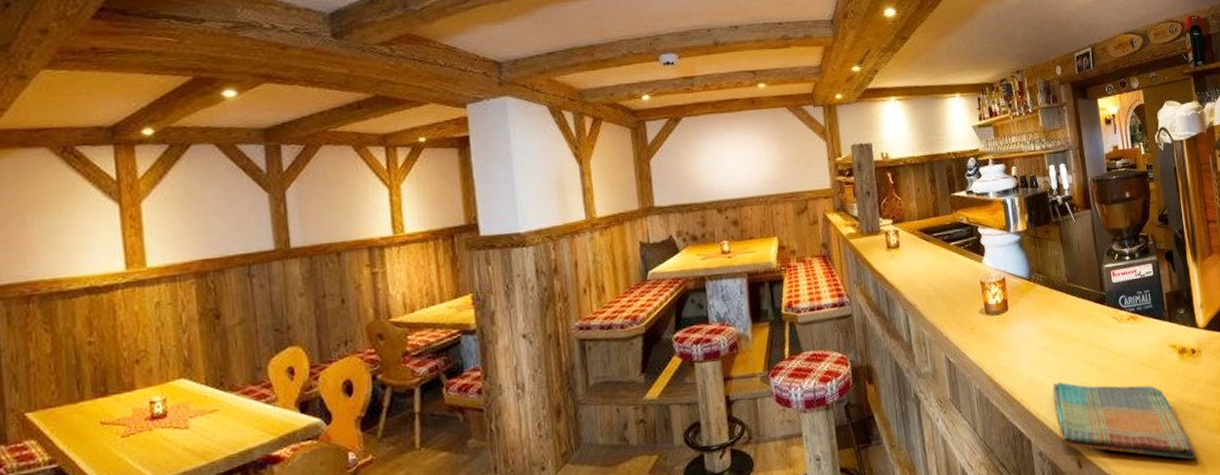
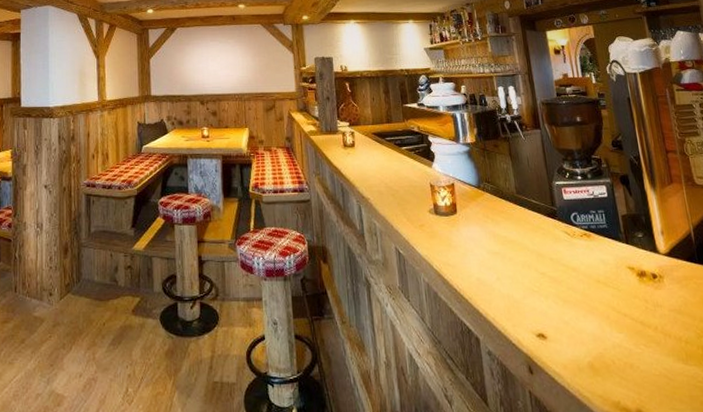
dish towel: present [1052,381,1196,460] -> none [501,286,661,385]

